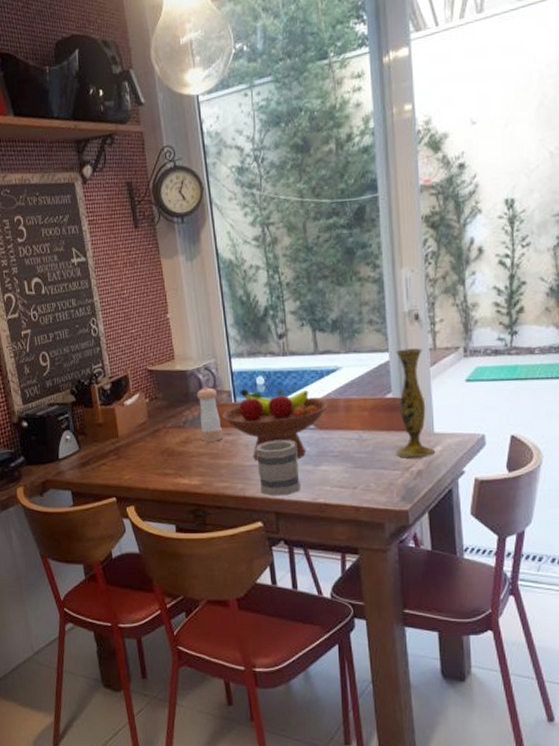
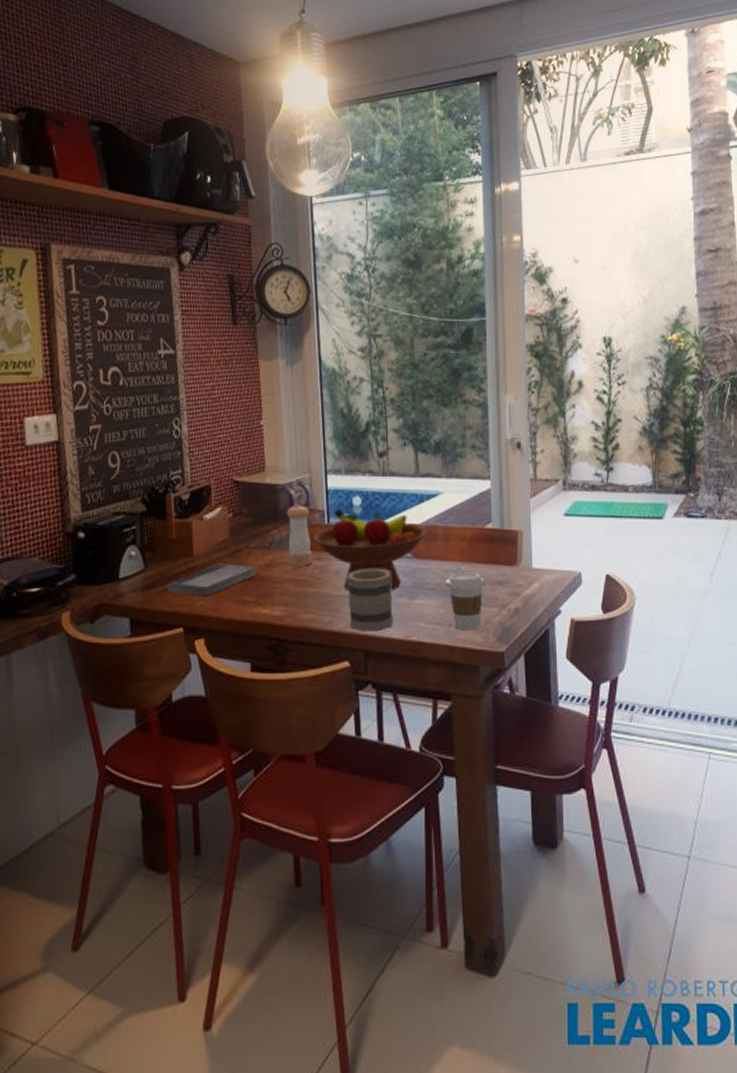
book: none [99,442,173,471] -> present [167,564,256,597]
coffee cup: none [349,439,388,492] -> present [446,572,486,630]
vase: present [396,348,435,458] -> none [494,477,532,595]

